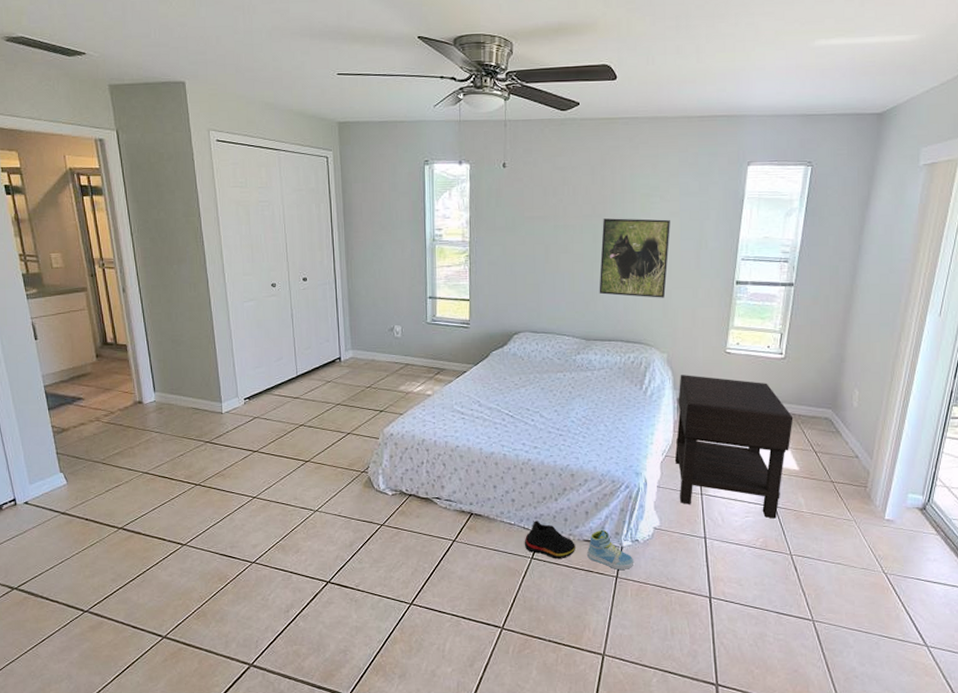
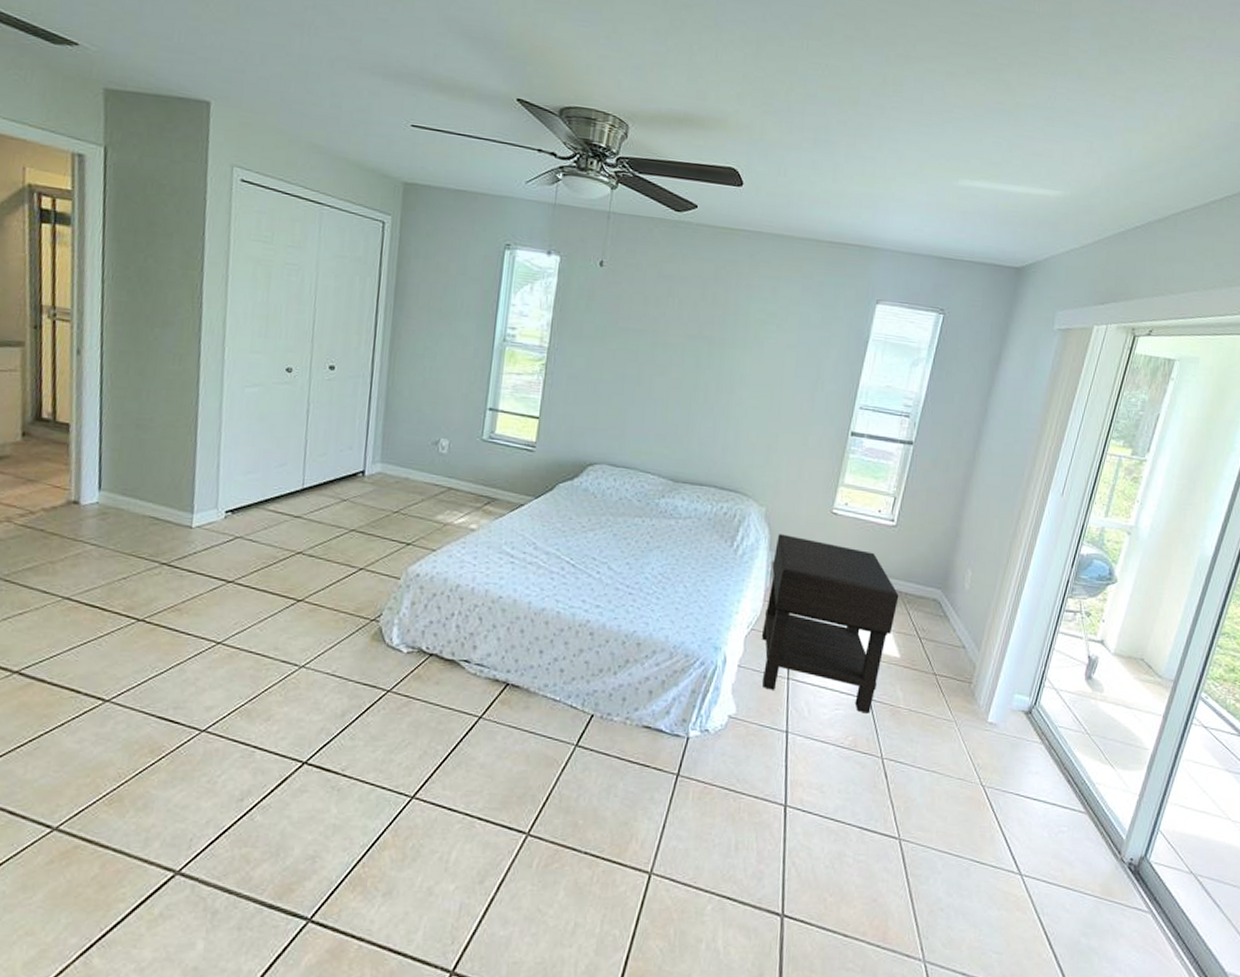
shoe: present [524,521,575,560] -> none [569,698,632,749]
sneaker: present [587,529,634,570] -> none [645,714,701,766]
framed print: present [599,218,670,298] -> none [695,341,785,442]

